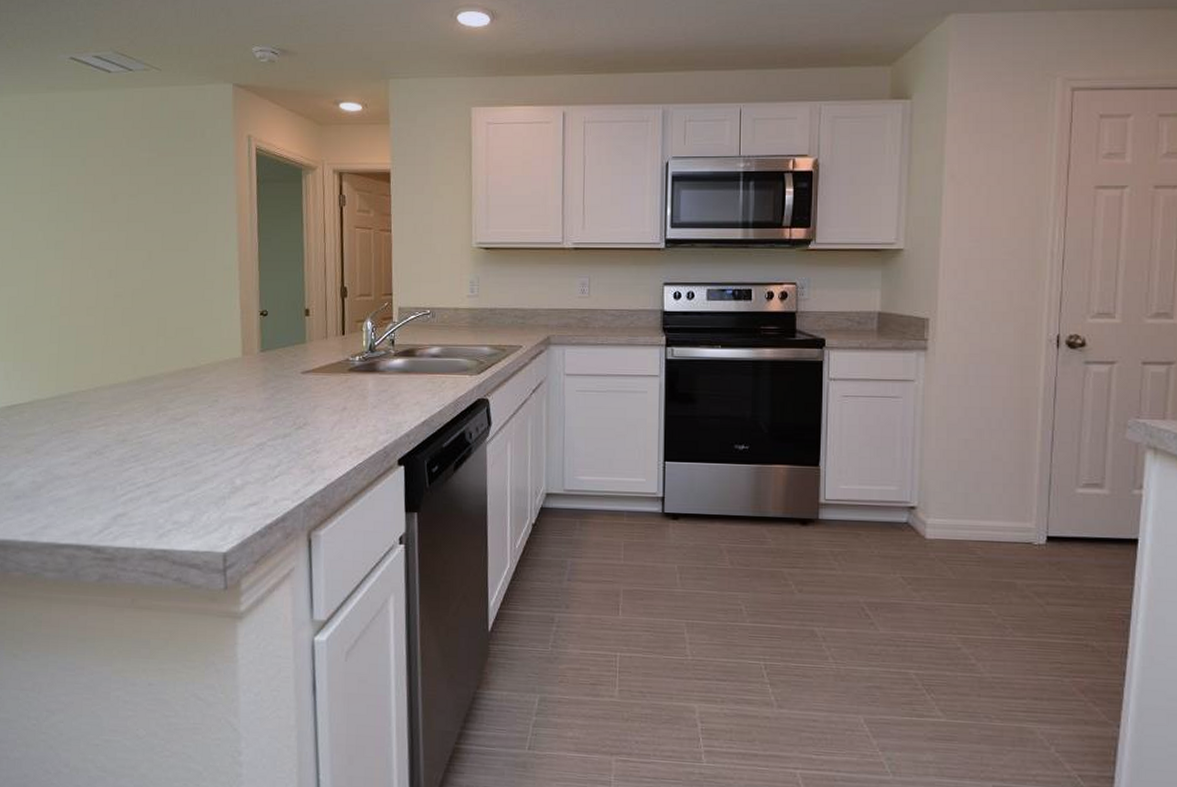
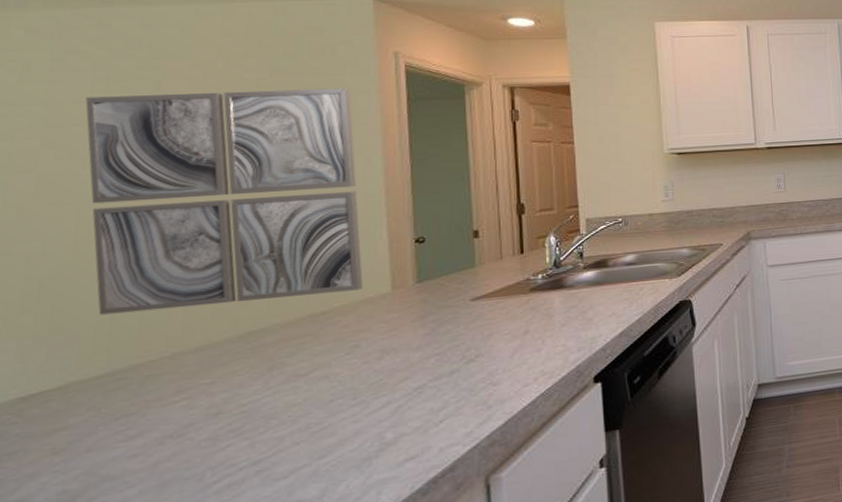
wall art: none [39,169,222,352] -> present [85,88,363,315]

